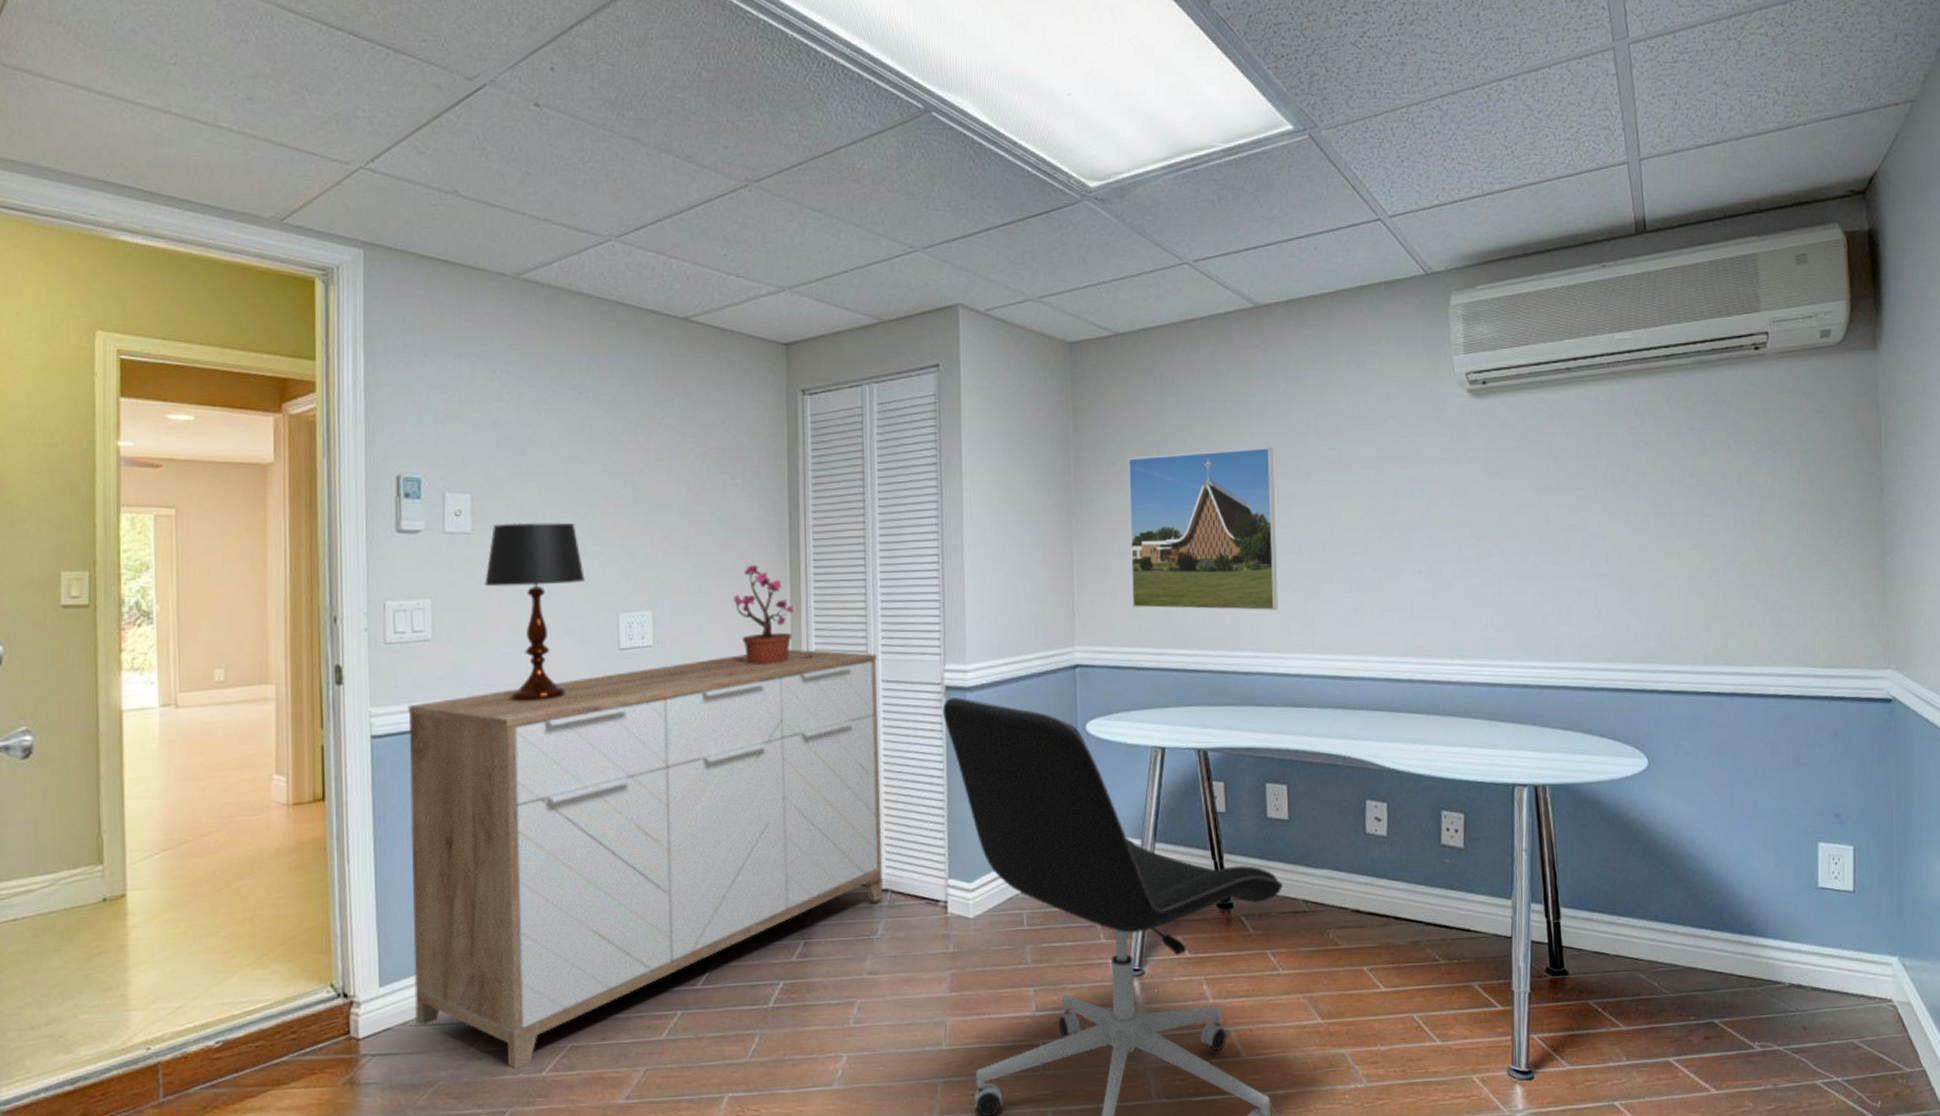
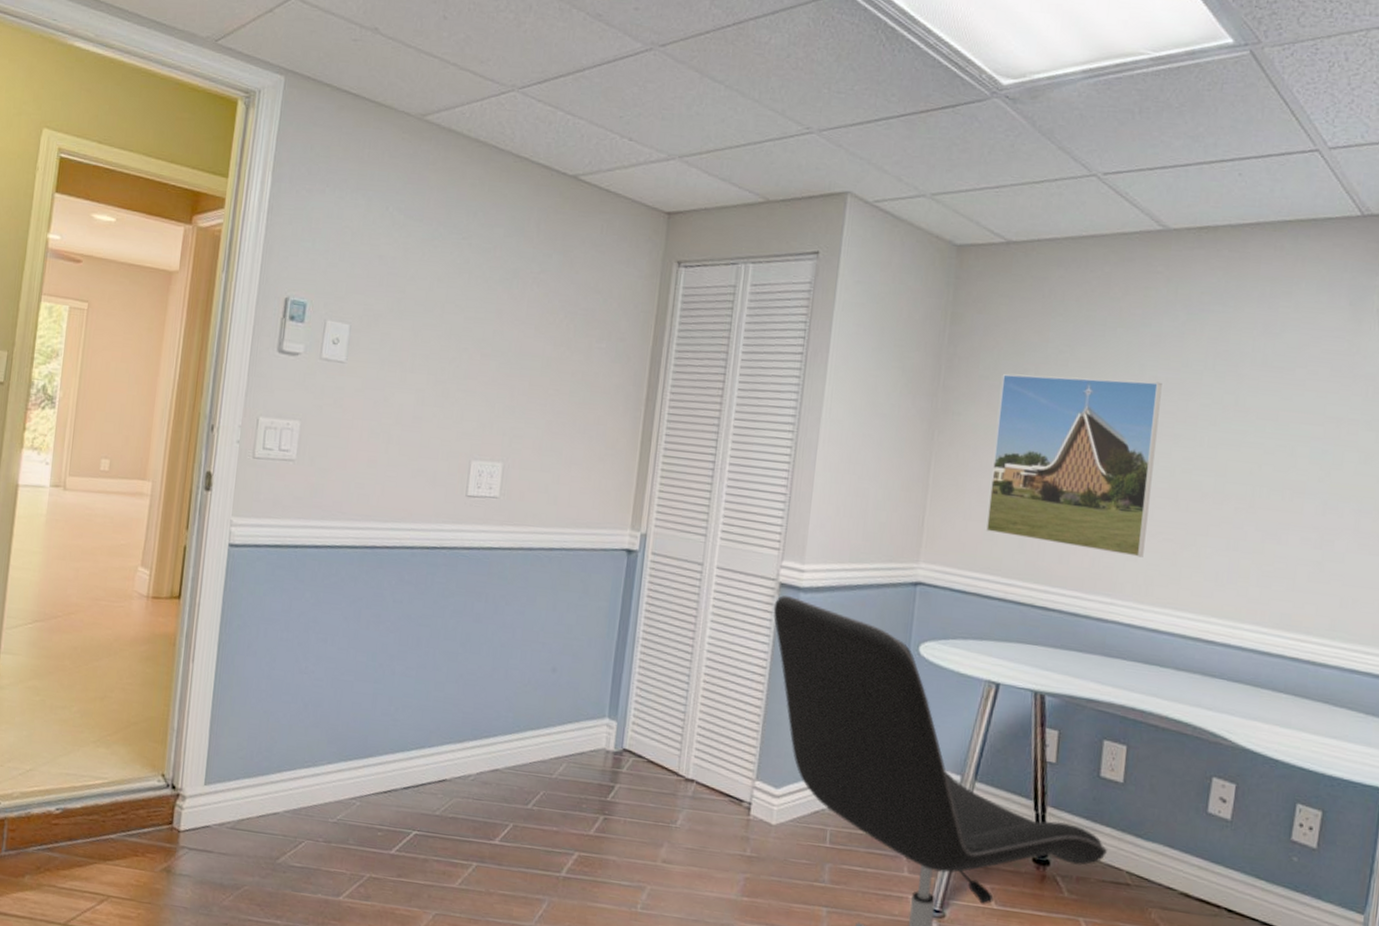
sideboard: present [408,649,883,1069] -> none [231,518,715,889]
table lamp: present [485,522,586,702] -> none [351,357,445,536]
potted plant: present [733,564,814,665] -> none [573,430,653,534]

